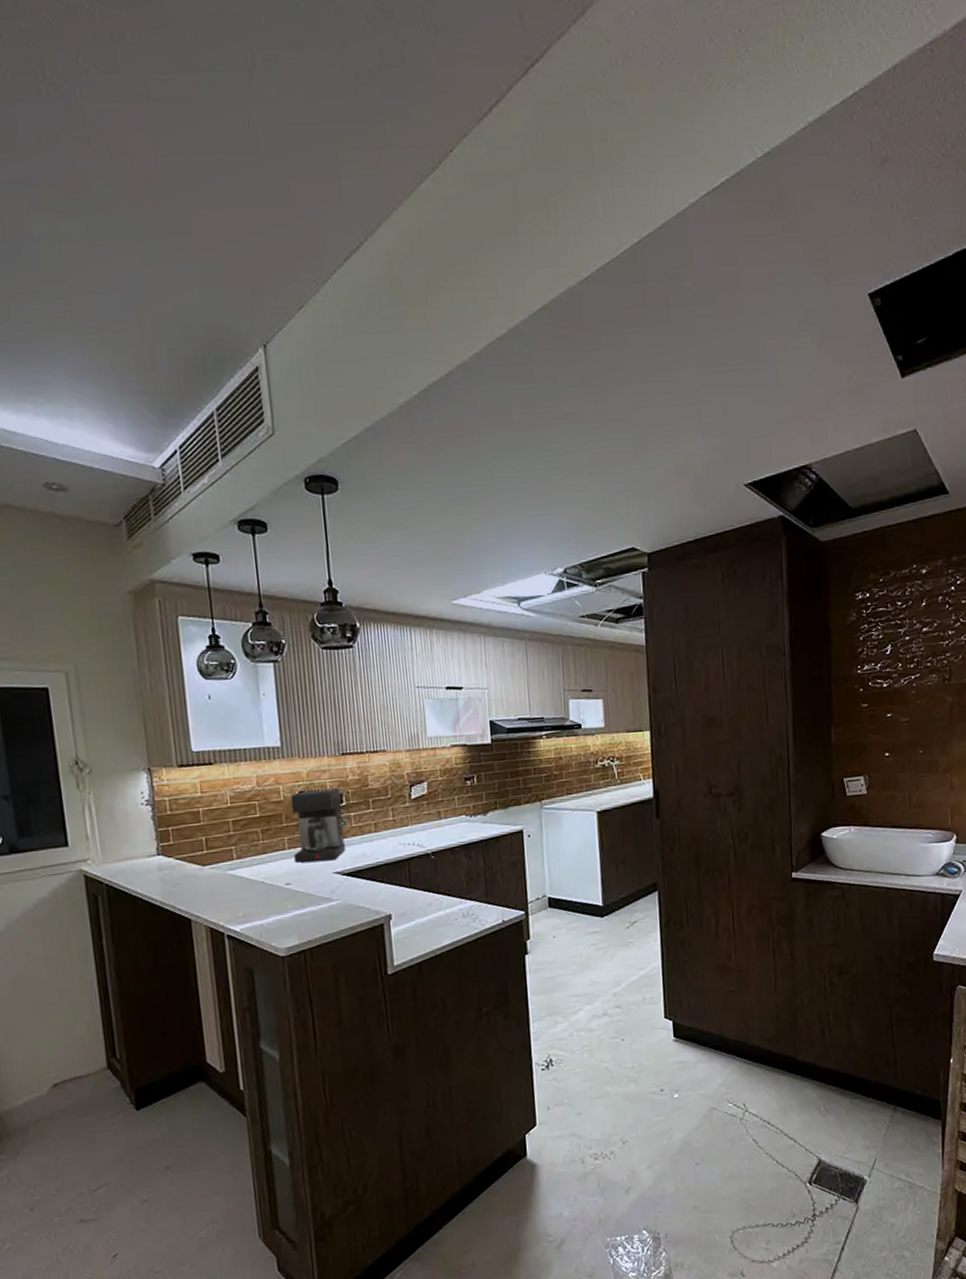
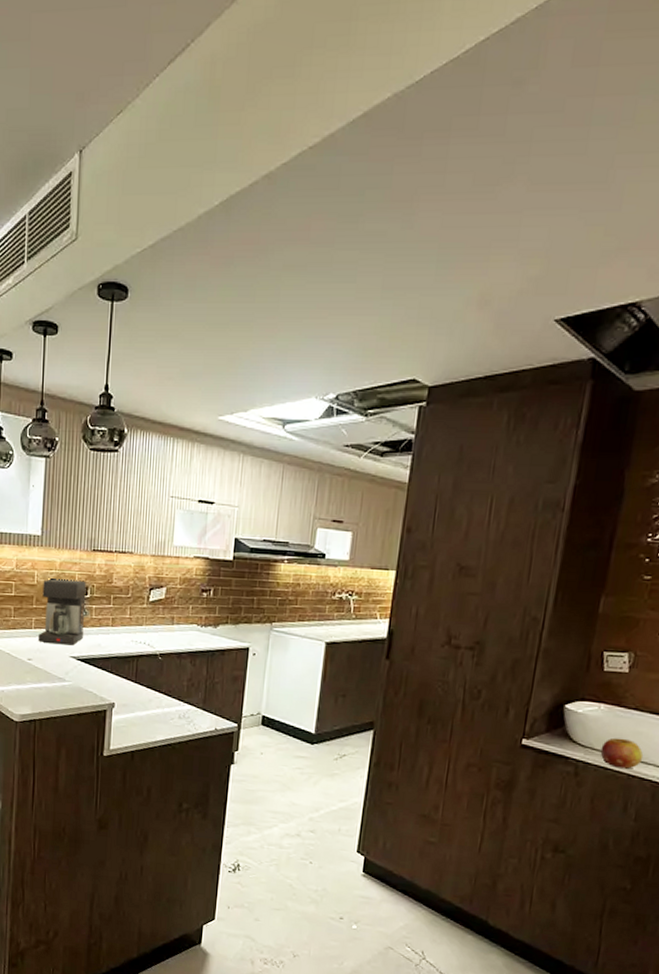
fruit: none [859,855,895,884] -> present [600,737,644,769]

